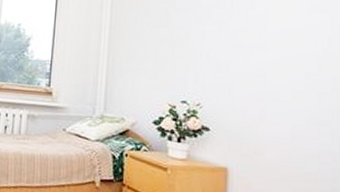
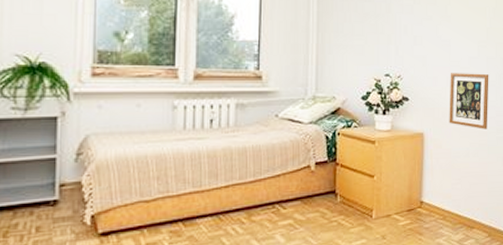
picture frame: none [262,106,321,176] -> present [449,73,489,129]

